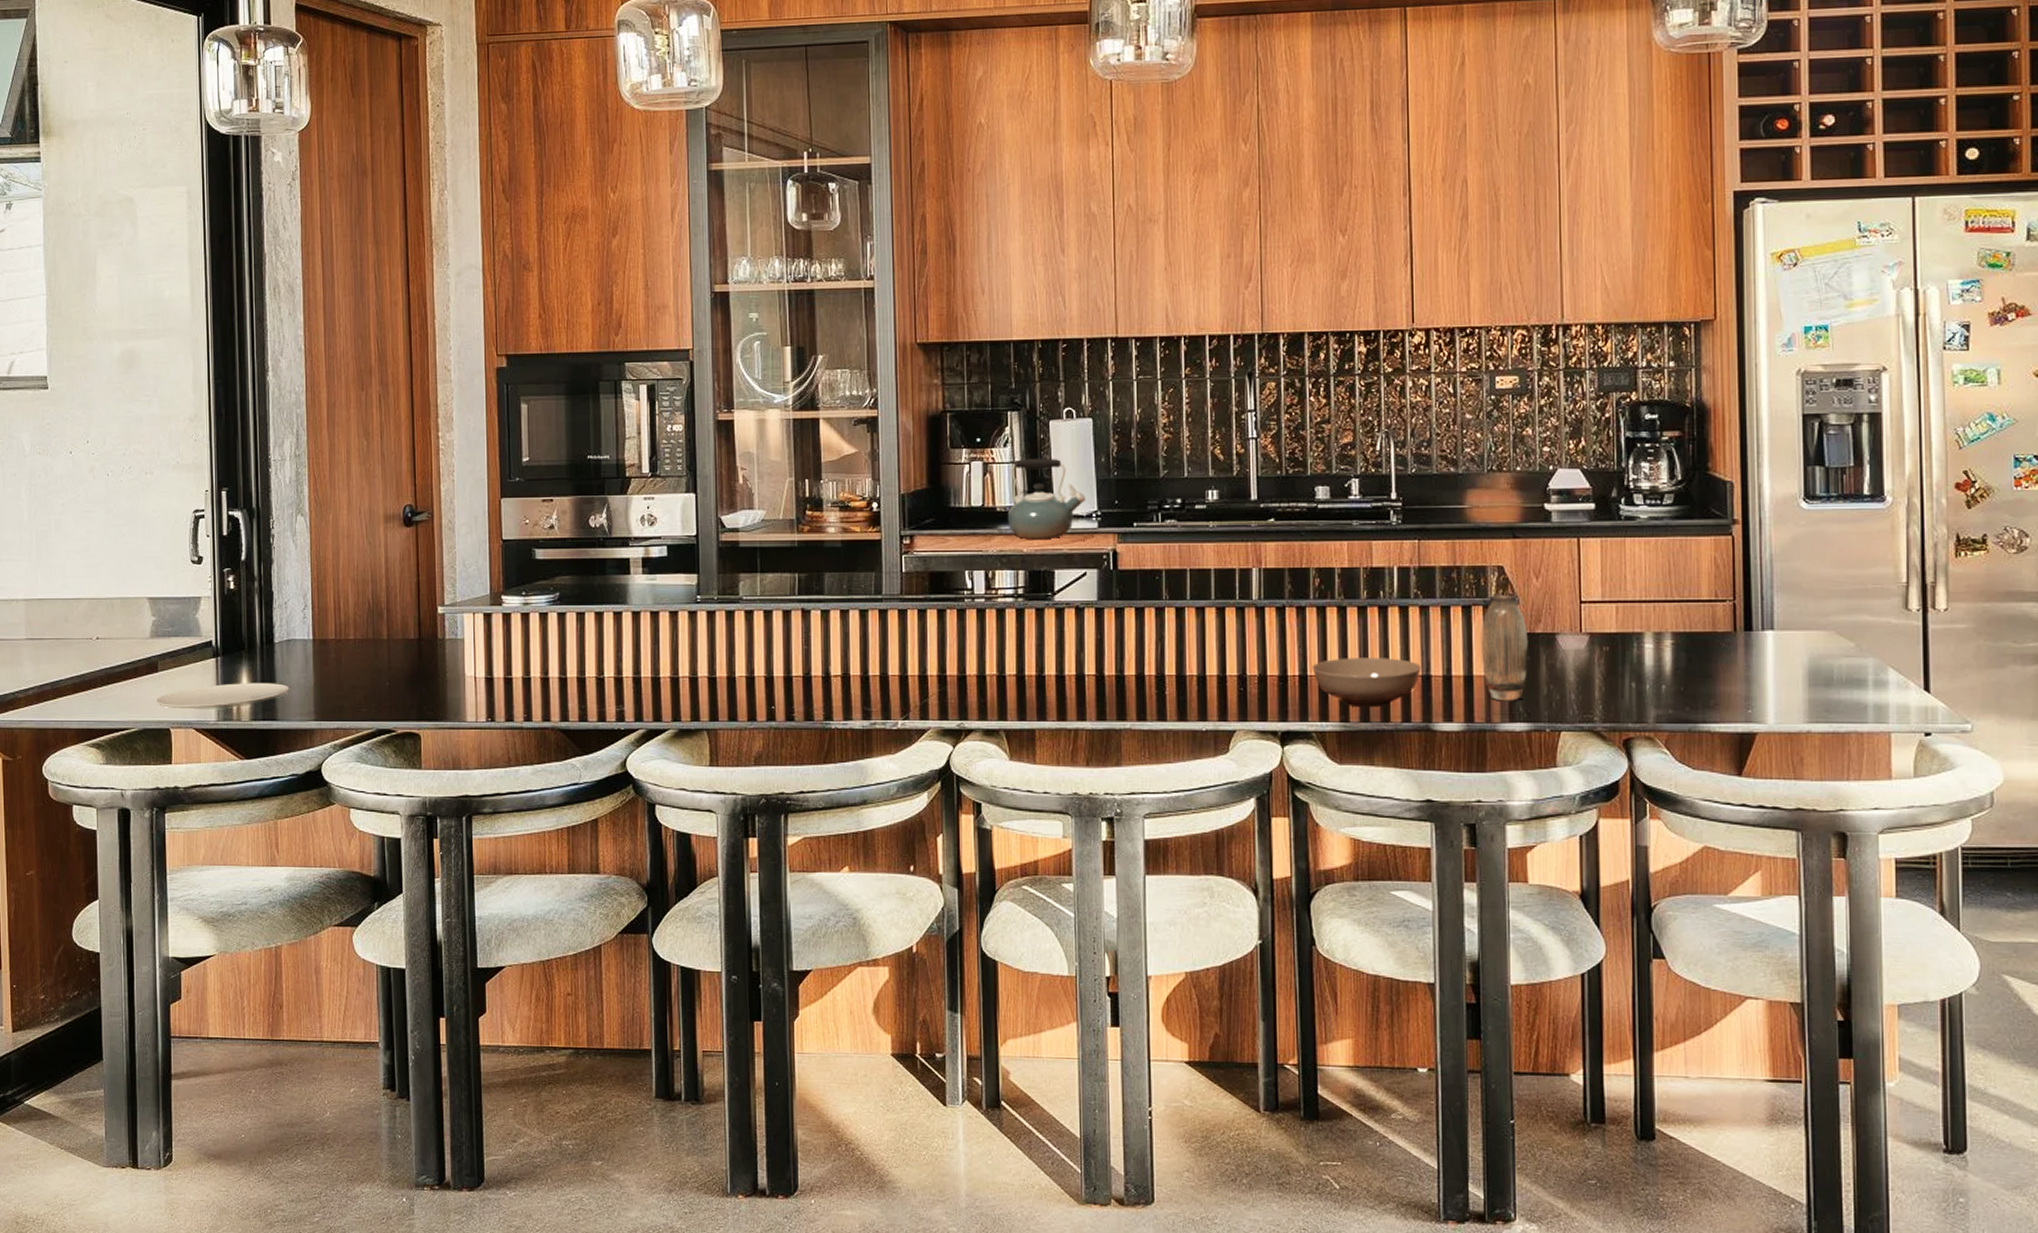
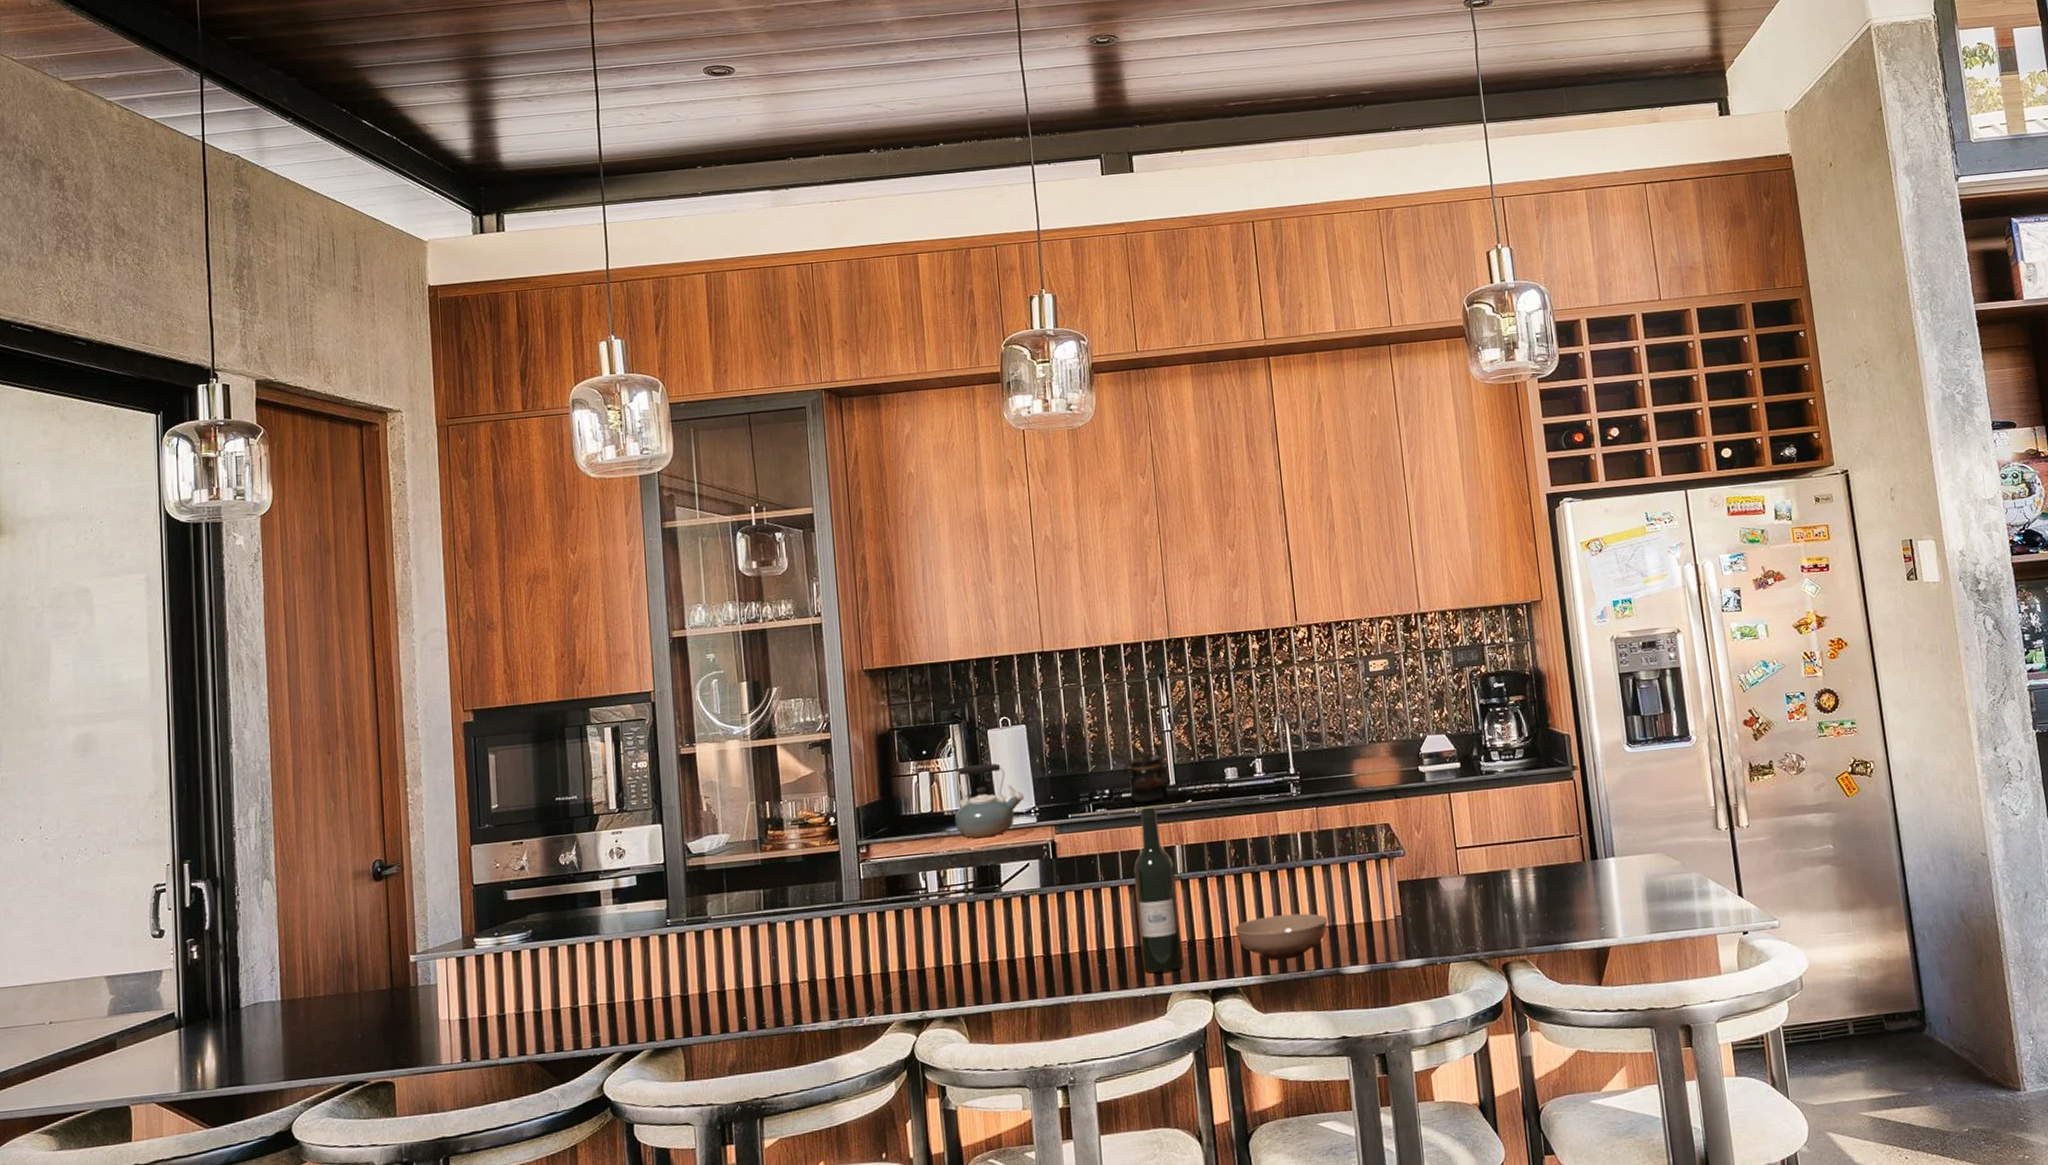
plate: present [156,683,289,710] -> none [115,1047,257,1085]
jar: none [1198,464,1253,517] -> present [1122,755,1171,803]
wine bottle: none [1203,523,1252,707] -> present [1133,807,1184,974]
vase: present [1480,595,1528,701] -> none [1375,848,1417,942]

